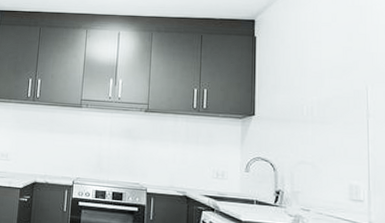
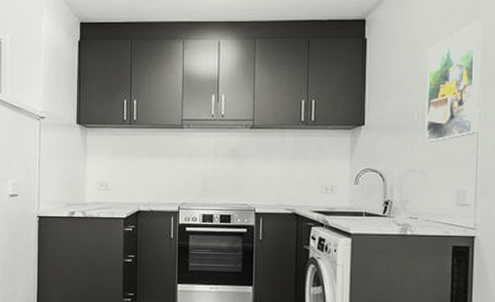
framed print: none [315,26,369,136] -> present [425,21,483,142]

